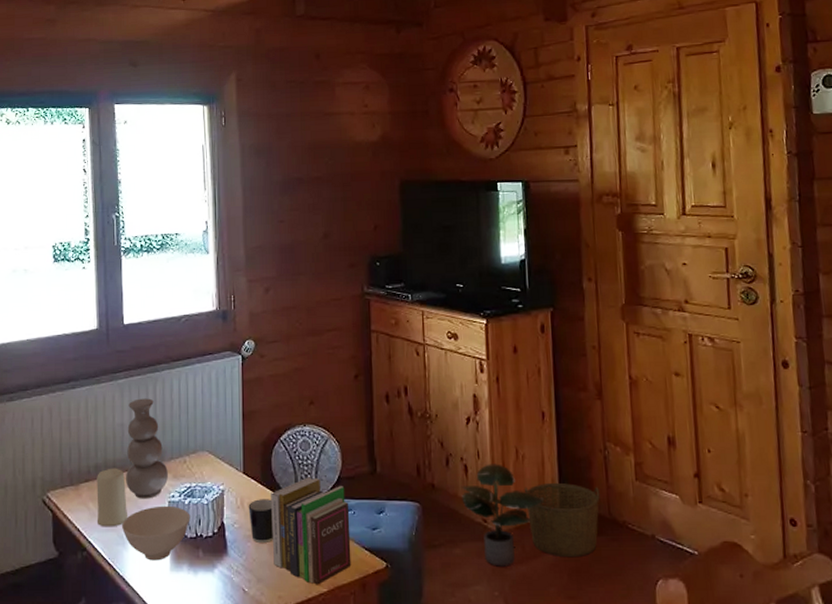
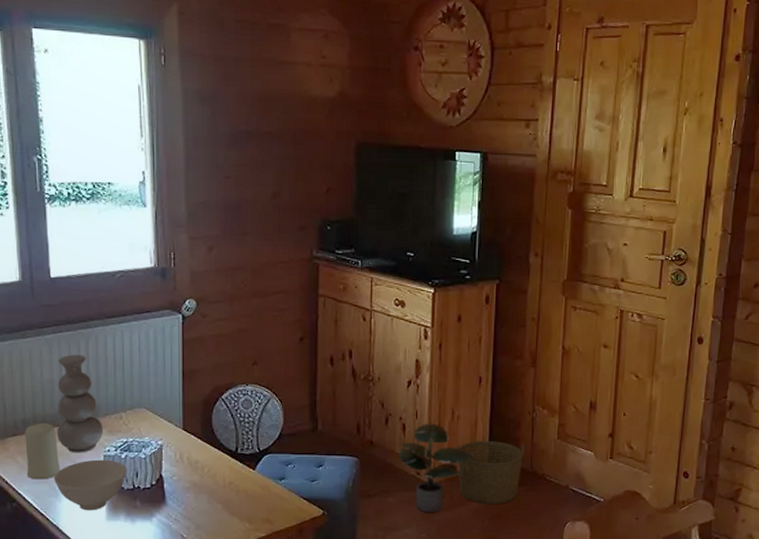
mug: present [248,499,273,543] -> none [188,454,213,493]
books: present [271,477,351,585] -> none [211,433,289,531]

